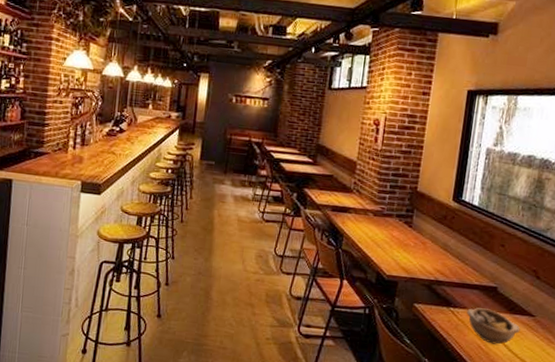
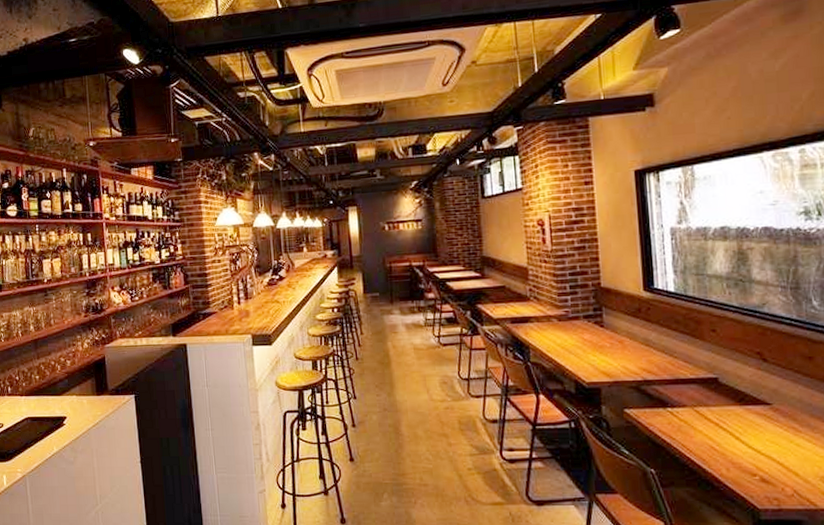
bowl: present [466,307,521,344] -> none [688,403,757,442]

